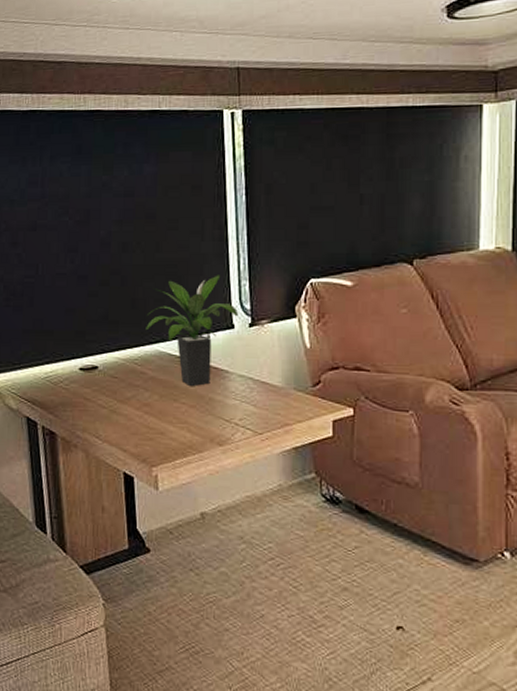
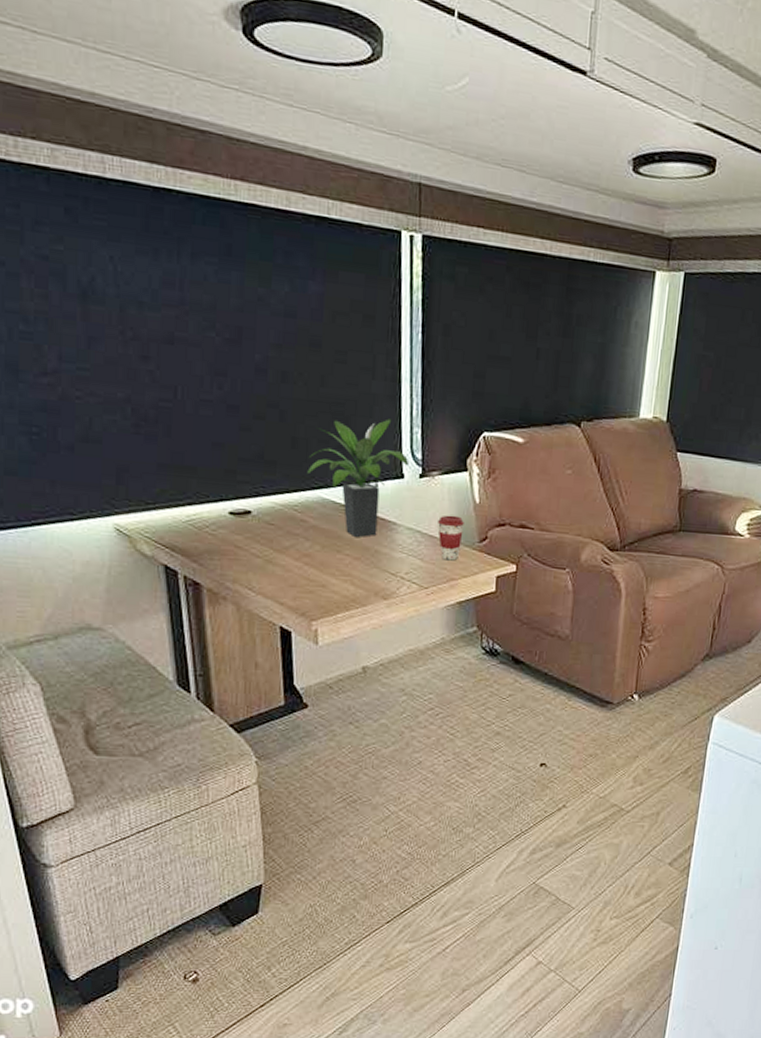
coffee cup: none [269,361,296,406] -> present [438,515,464,561]

